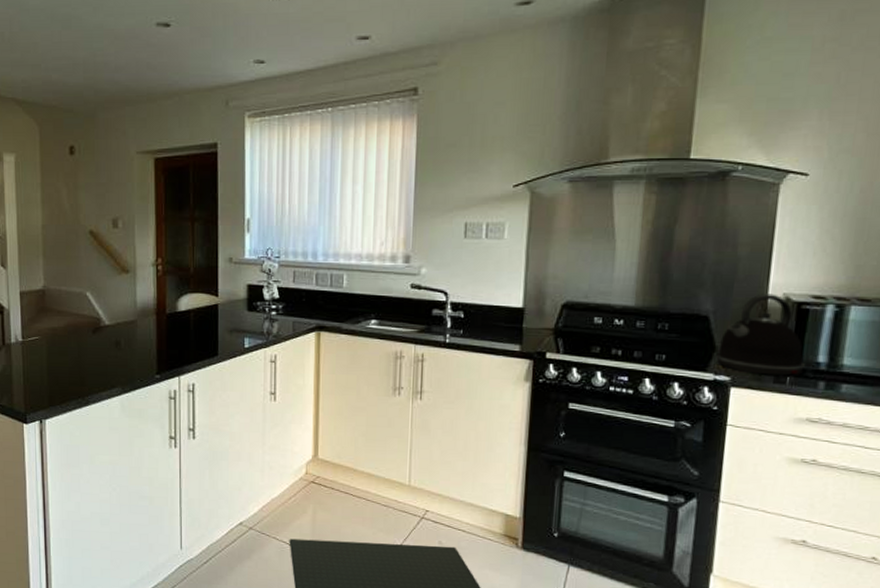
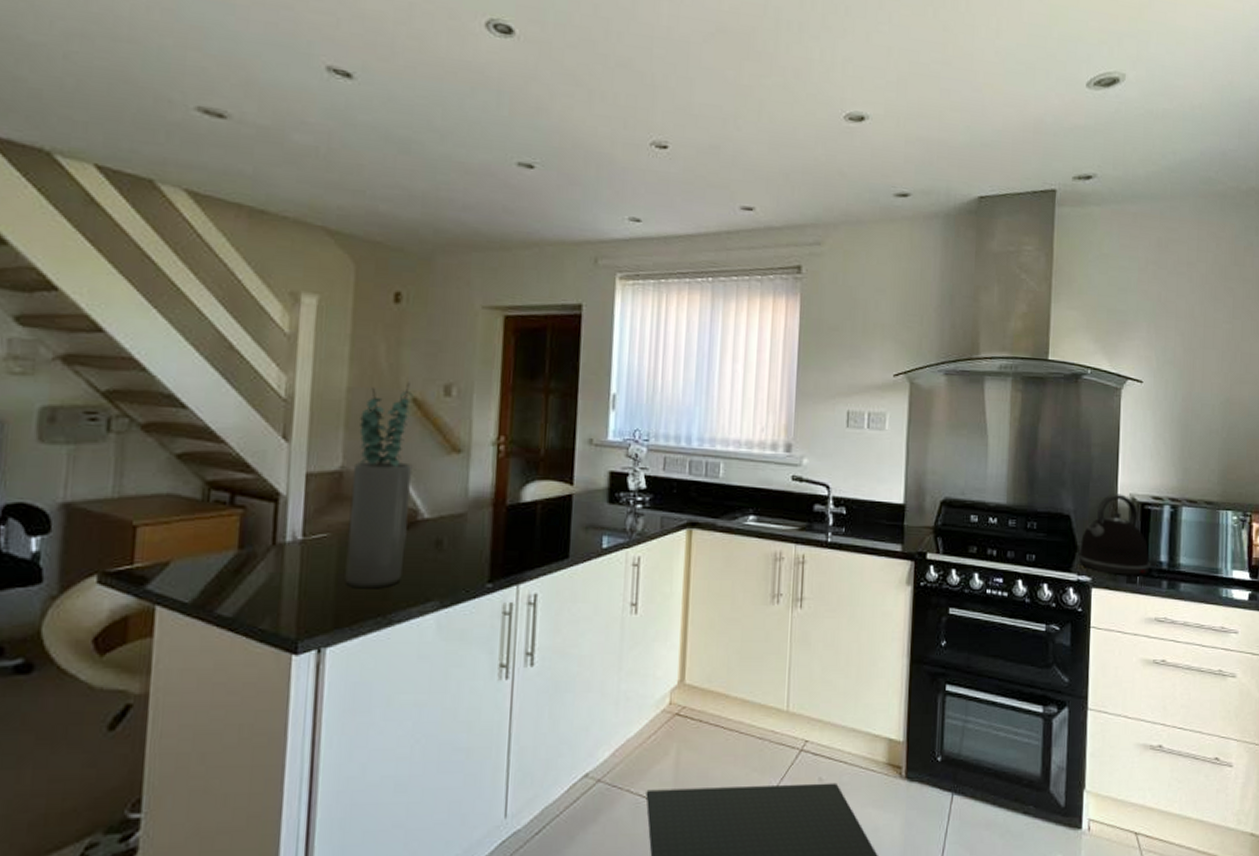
vase: none [52,218,94,378] -> present [345,382,414,589]

